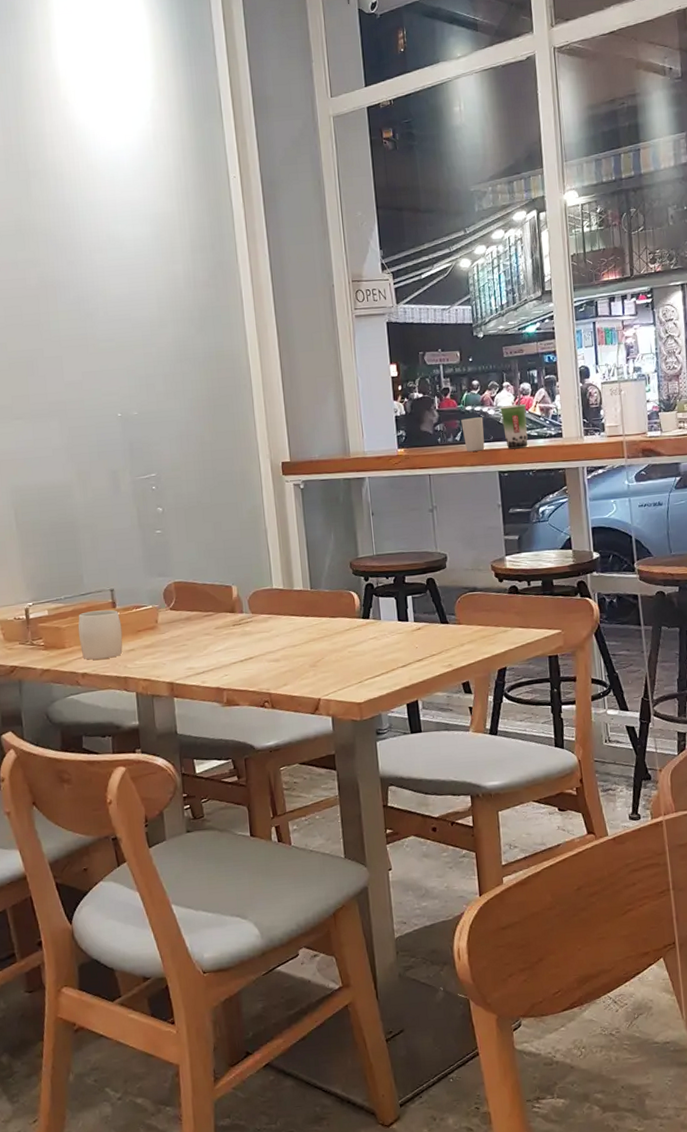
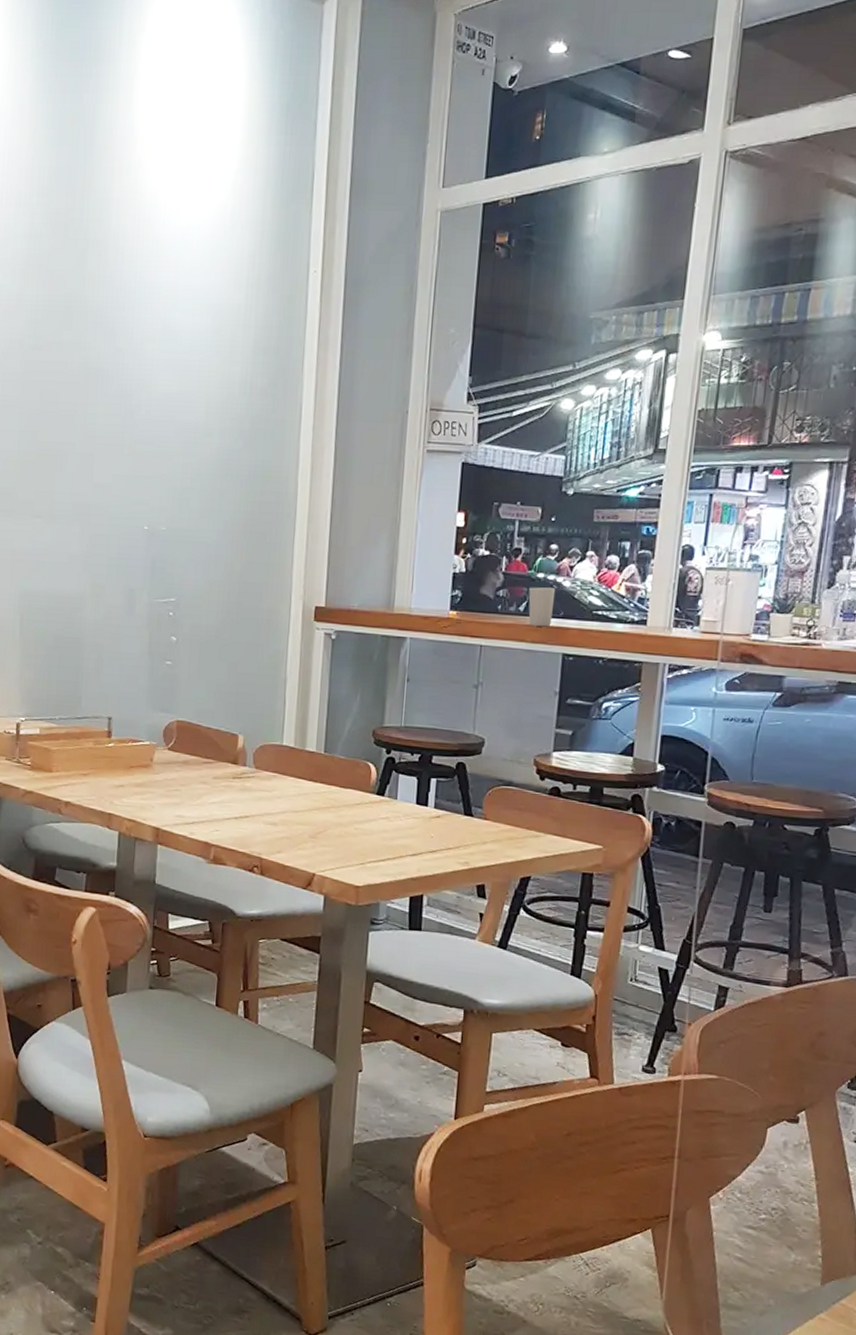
mug: present [77,609,123,660] -> none [67,737,115,791]
beverage cup: present [499,391,528,450] -> none [577,564,611,631]

